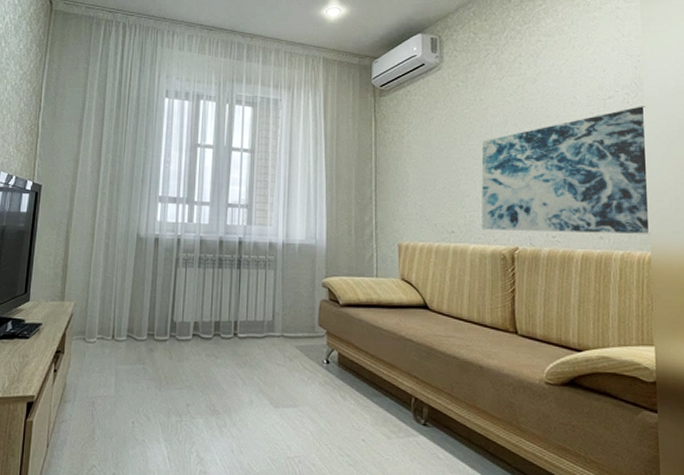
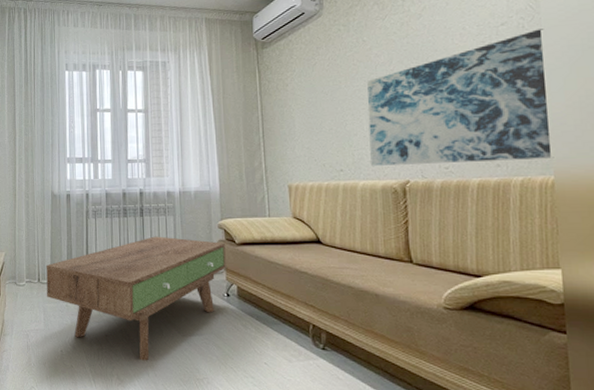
coffee table: none [121,292,328,436] -> present [46,236,226,361]

